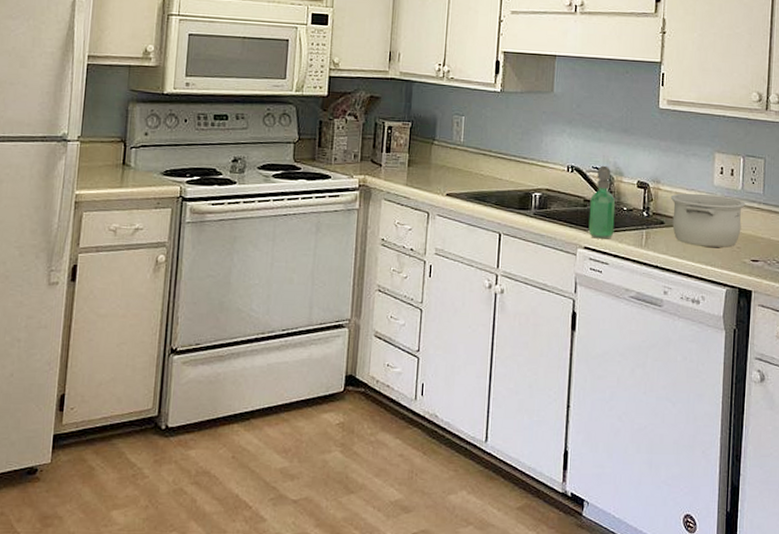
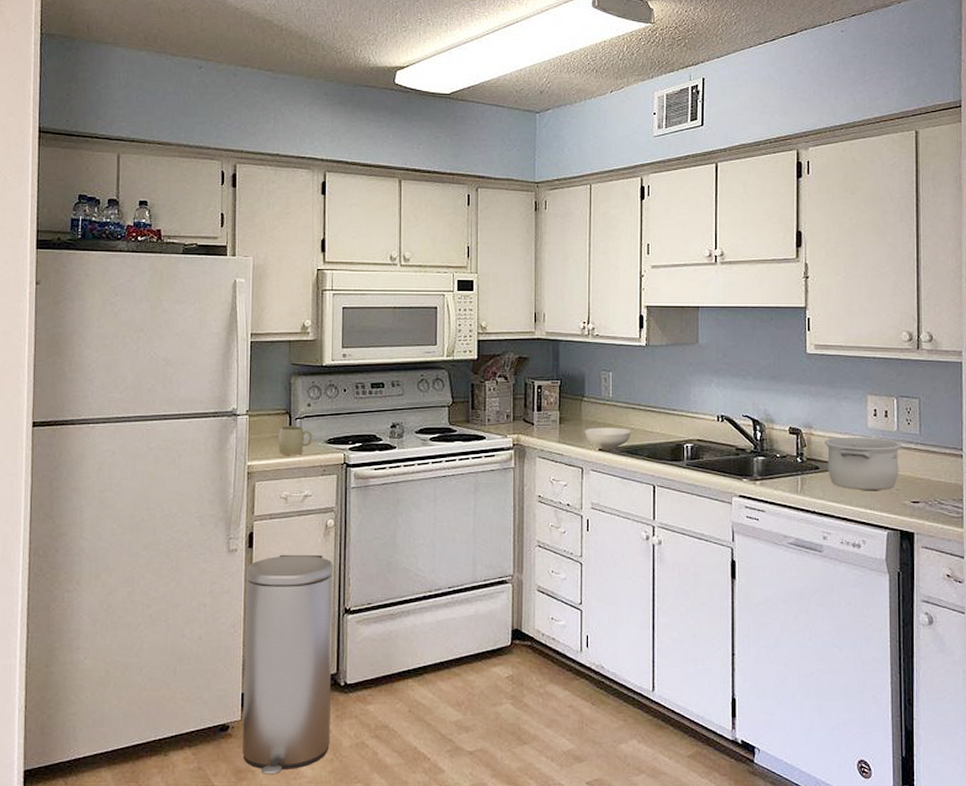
pedal bin: none [50,289,162,521] -> present [242,554,334,774]
mug: none [110,154,148,186] -> present [278,425,313,455]
bowl: none [432,172,481,195] -> present [584,427,632,449]
soap dispenser: present [585,165,616,239] -> none [736,413,769,487]

